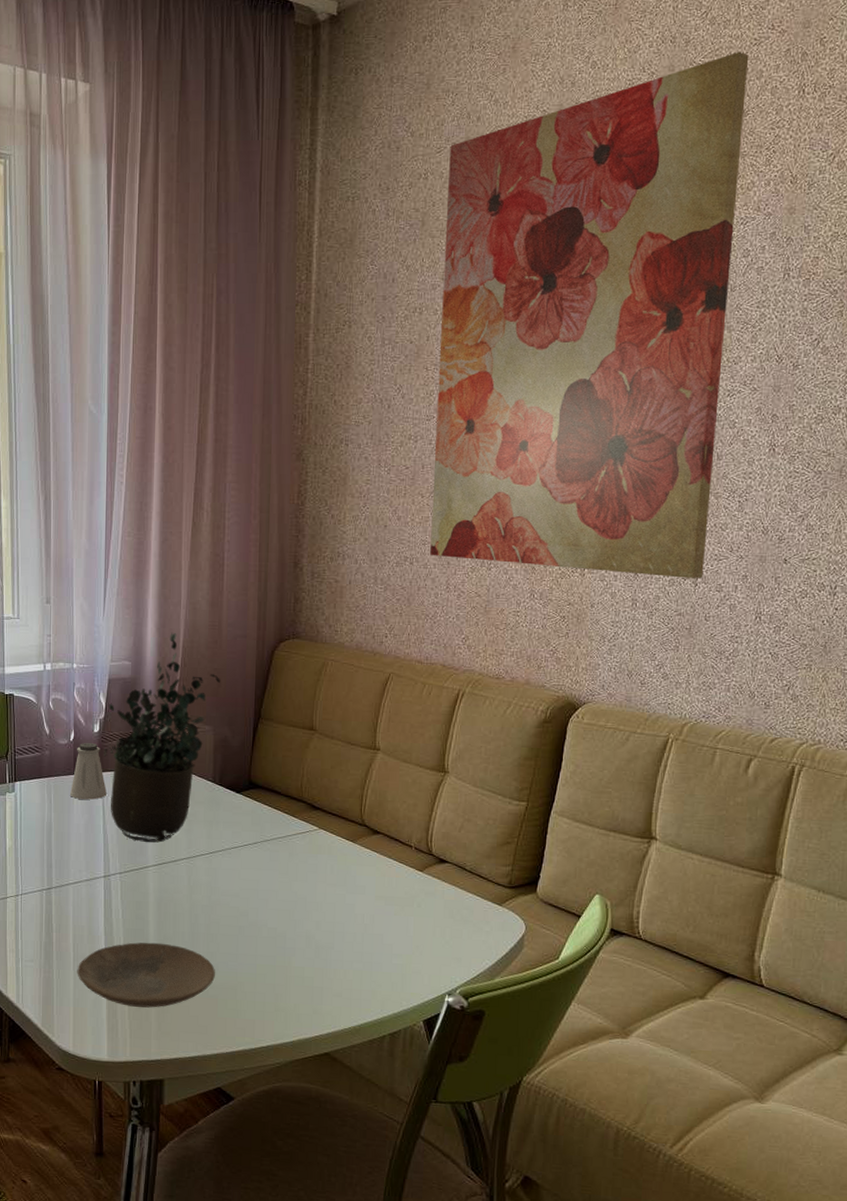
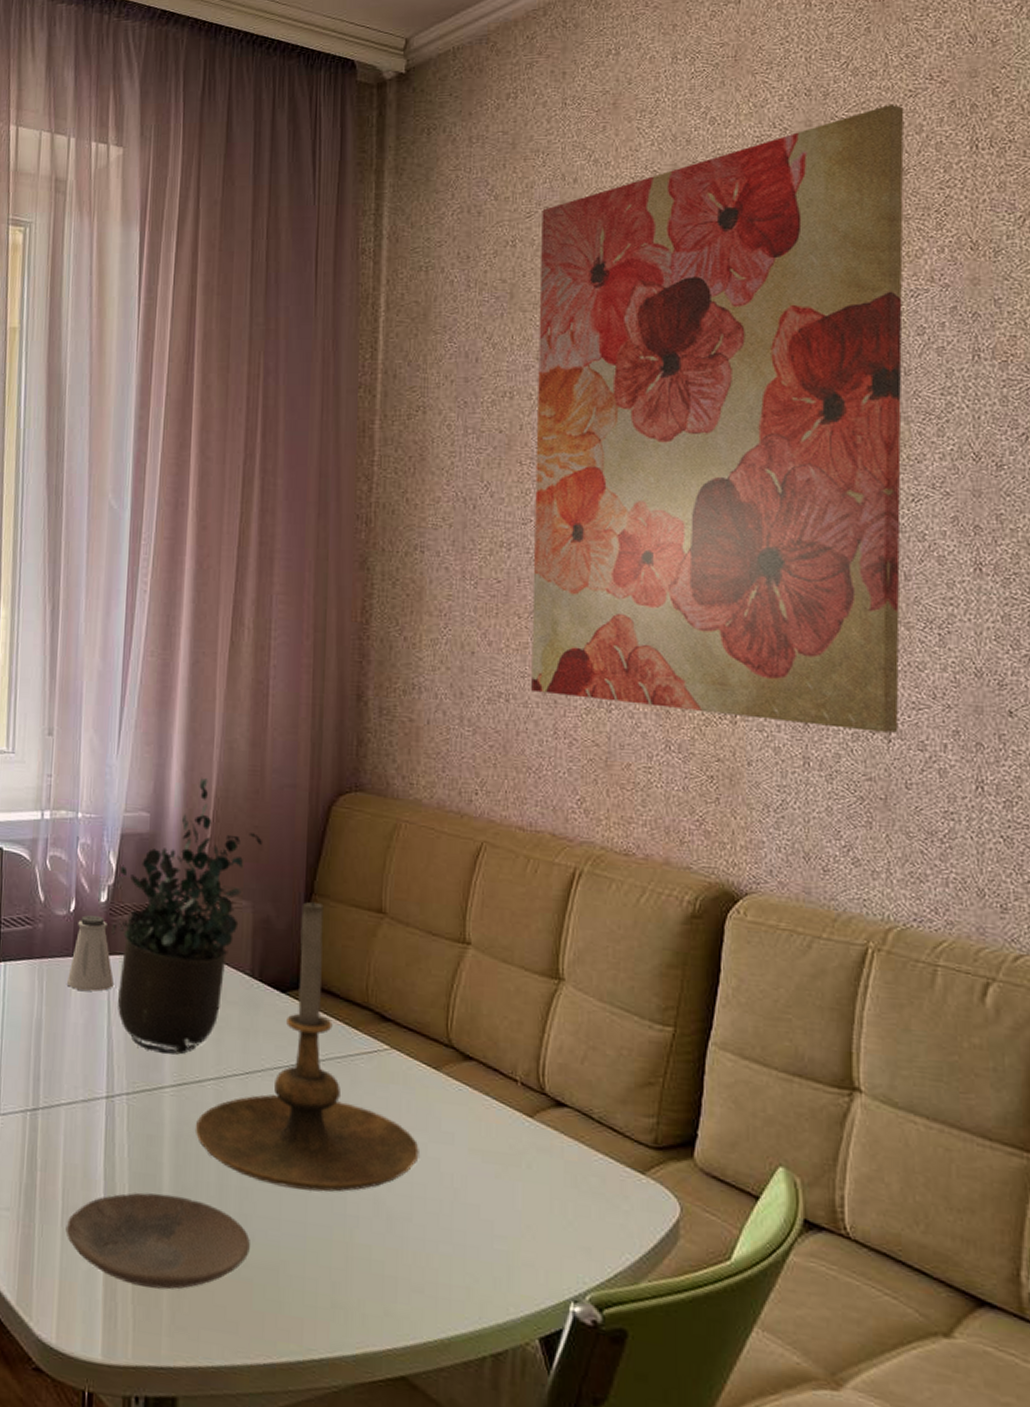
candle holder: none [172,724,340,933] -> present [194,901,419,1192]

